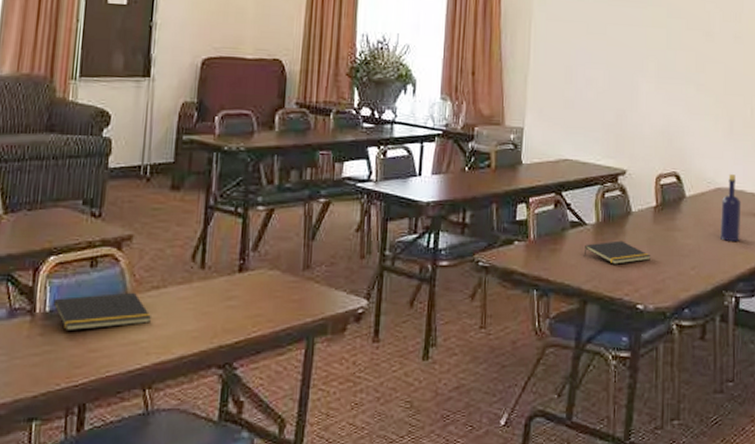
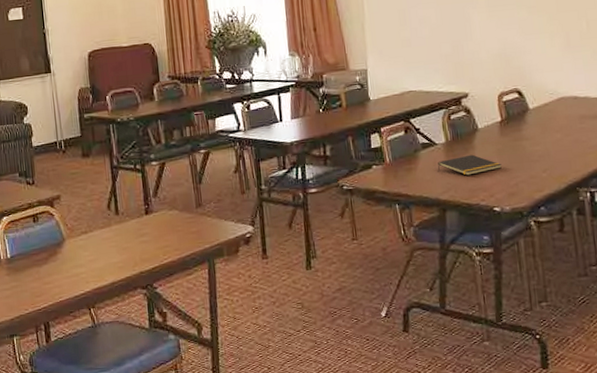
notepad: present [50,292,151,332] -> none [11,237,85,271]
bottle: present [719,174,741,241] -> none [565,83,589,144]

